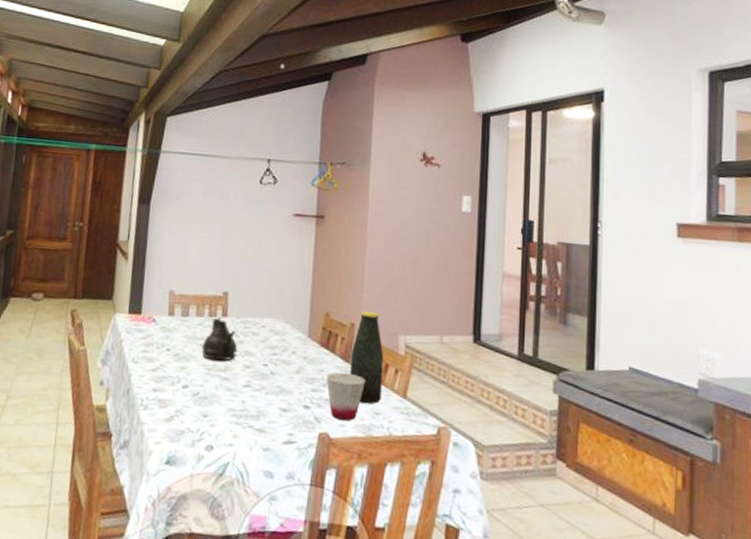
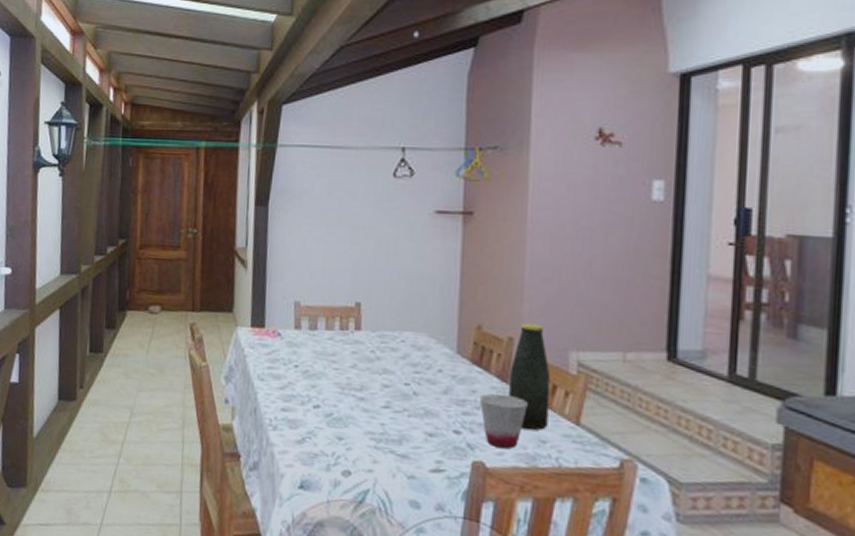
teapot: present [201,317,238,361] -> none [333,331,375,380]

